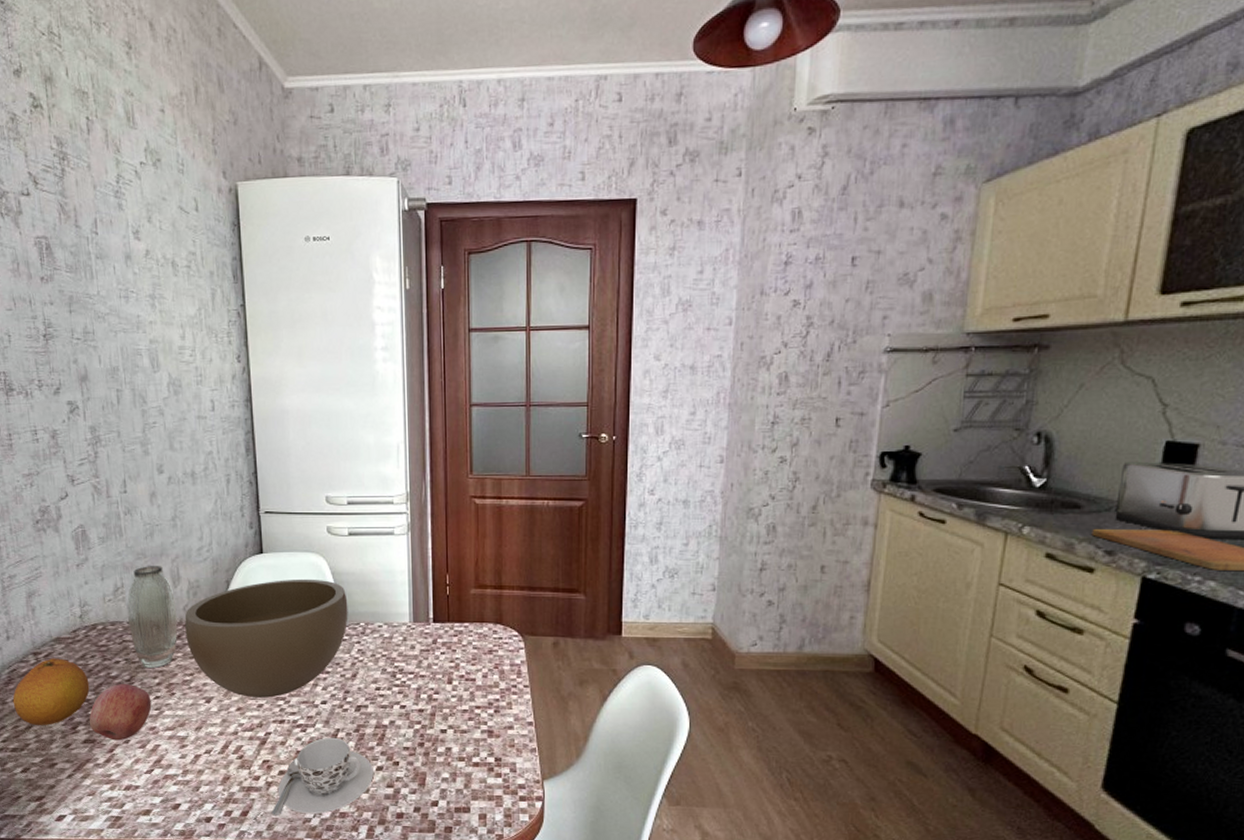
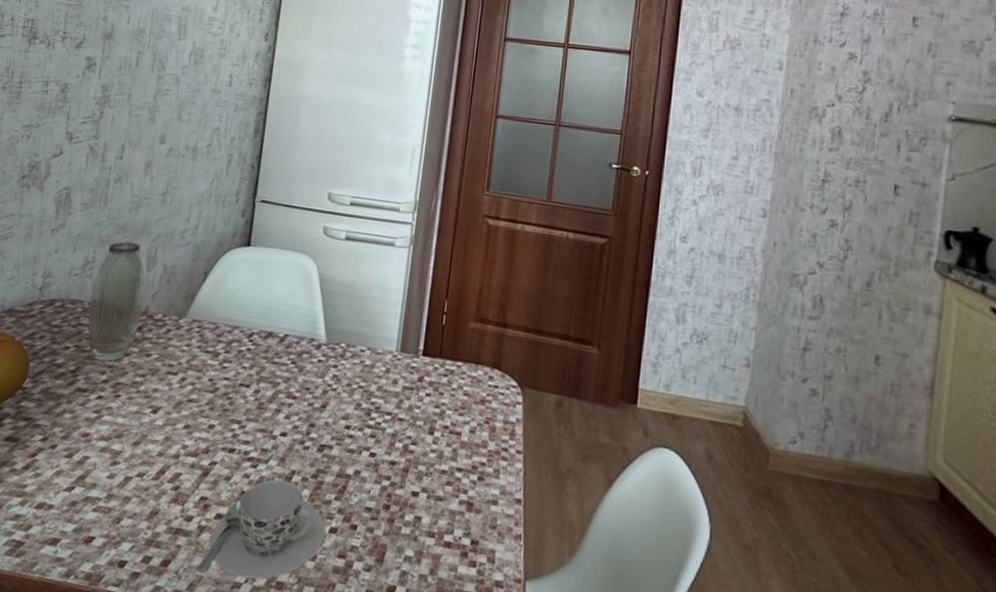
fruit: present [89,683,152,741] -> none [17,374,93,444]
bowl: present [185,578,348,698] -> none [147,279,332,419]

